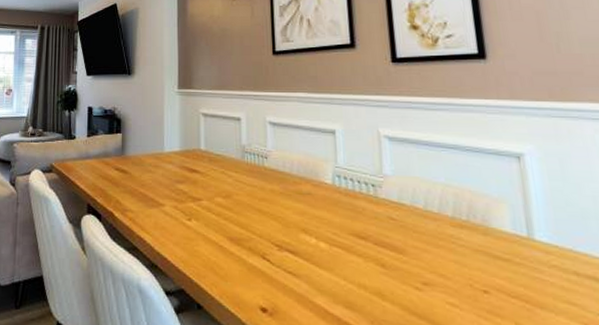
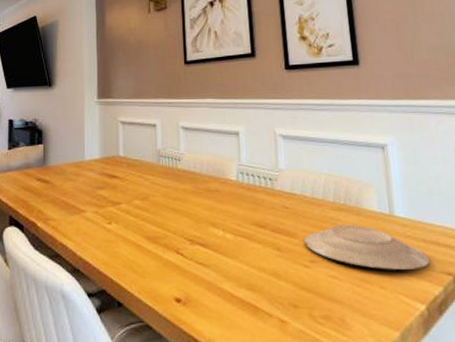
plate: none [414,244,585,308] -> present [303,224,430,270]

